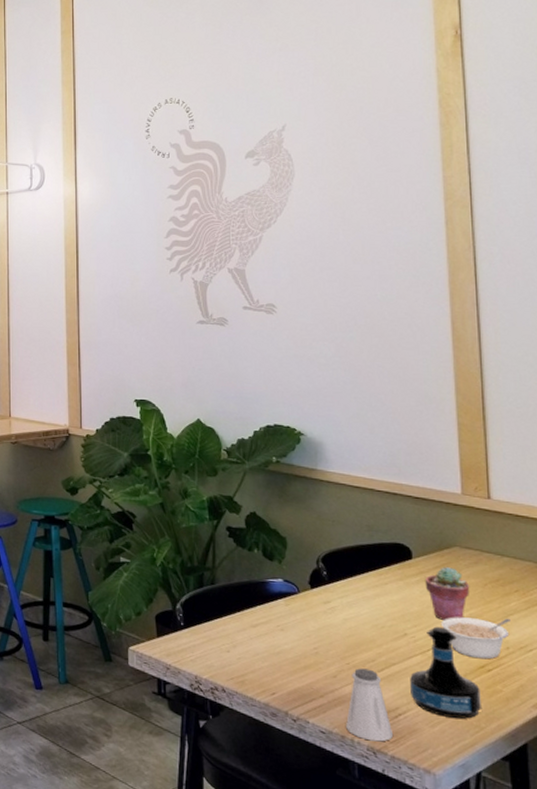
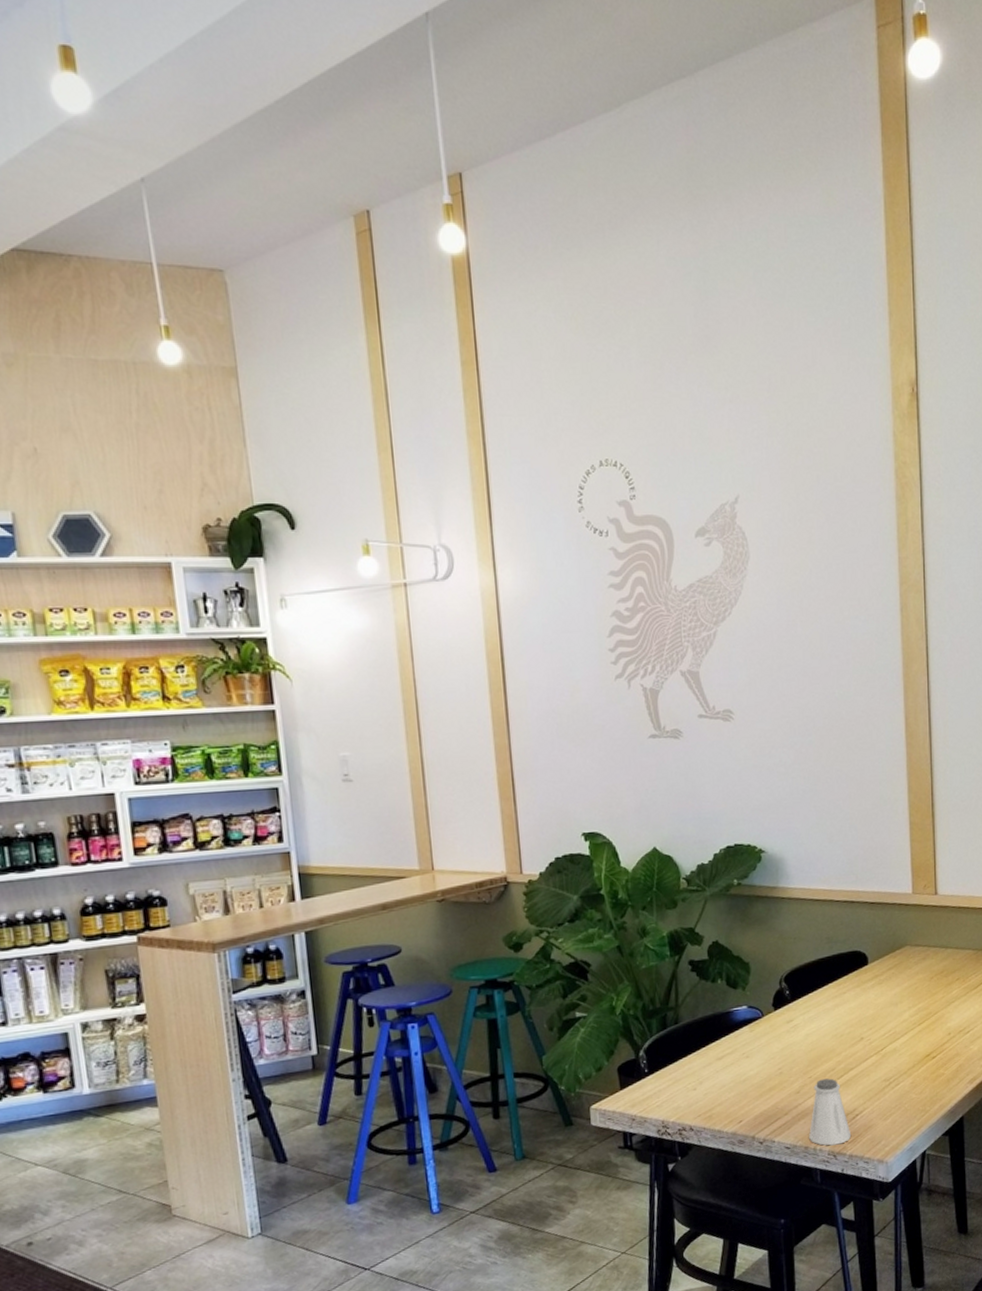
tequila bottle: present [410,626,481,719] -> none [866,1025,926,1109]
potted succulent: present [424,567,470,620] -> none [879,966,919,1019]
legume: present [440,617,511,660] -> none [893,1006,952,1049]

